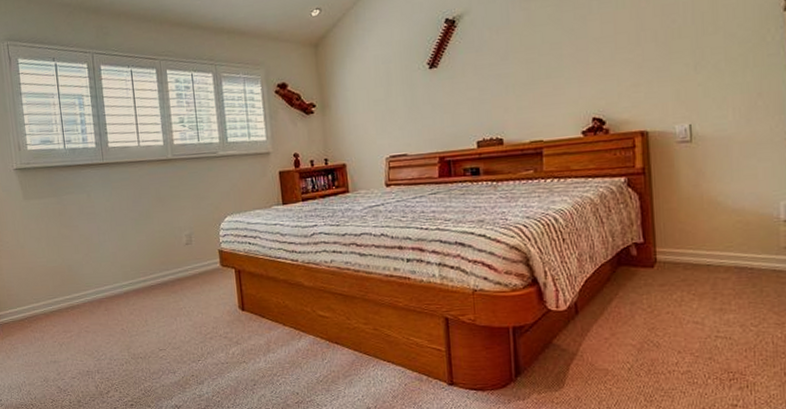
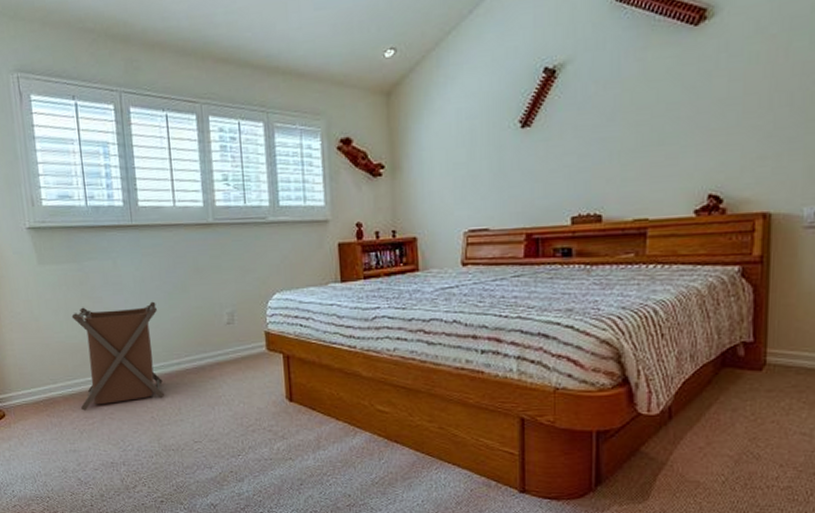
laundry basket: none [52,227,134,326] -> present [71,301,165,411]

